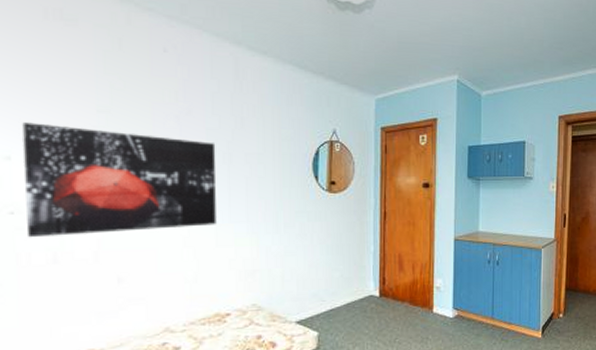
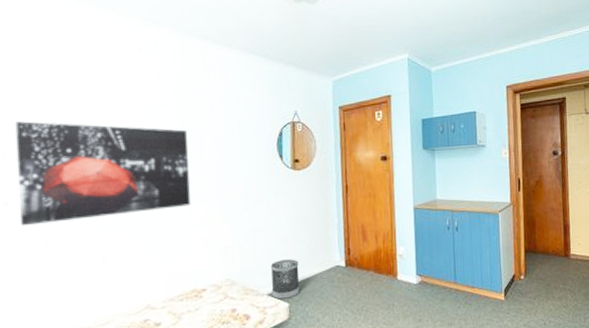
wastebasket: none [300,286,331,328] -> present [270,259,300,300]

